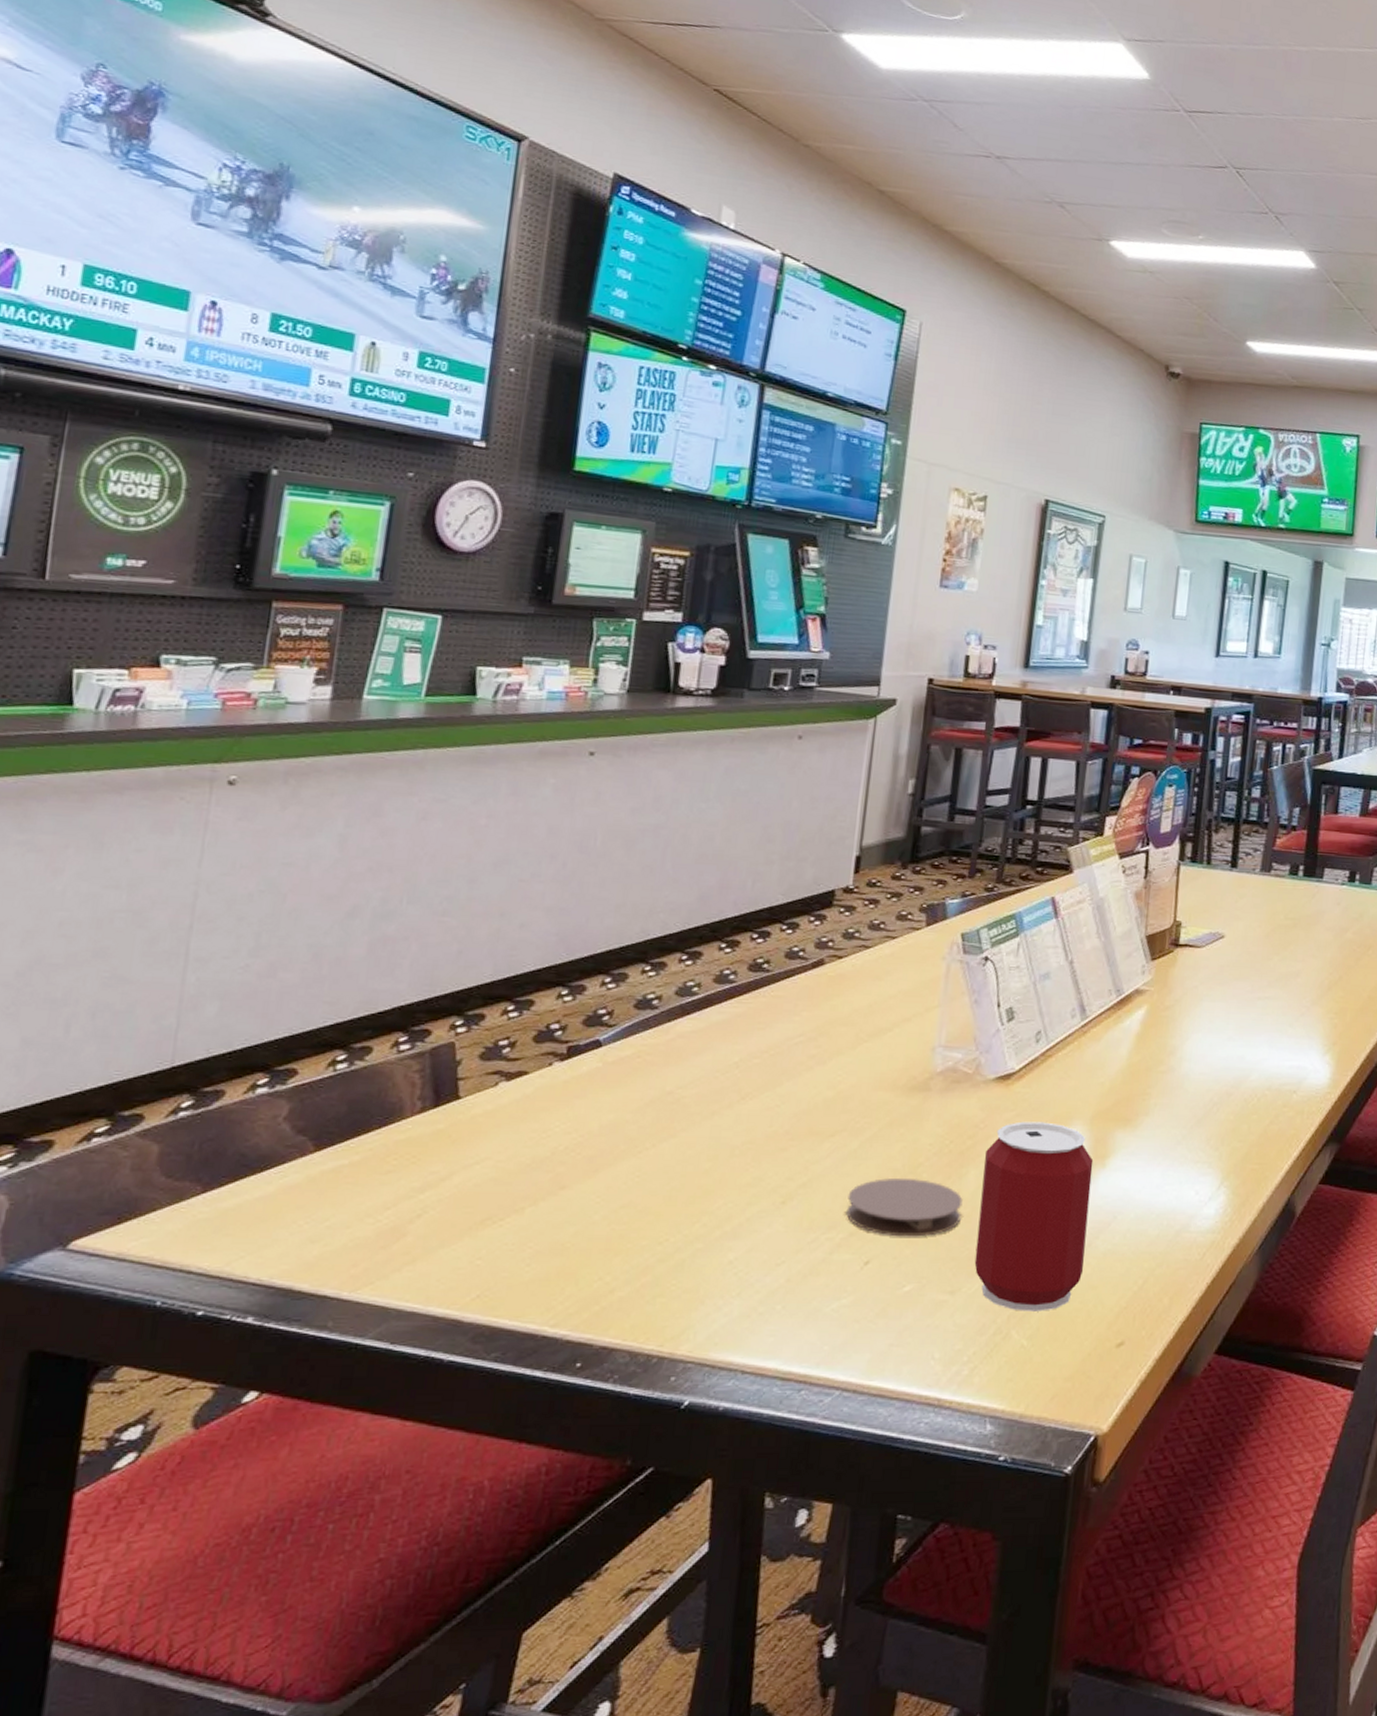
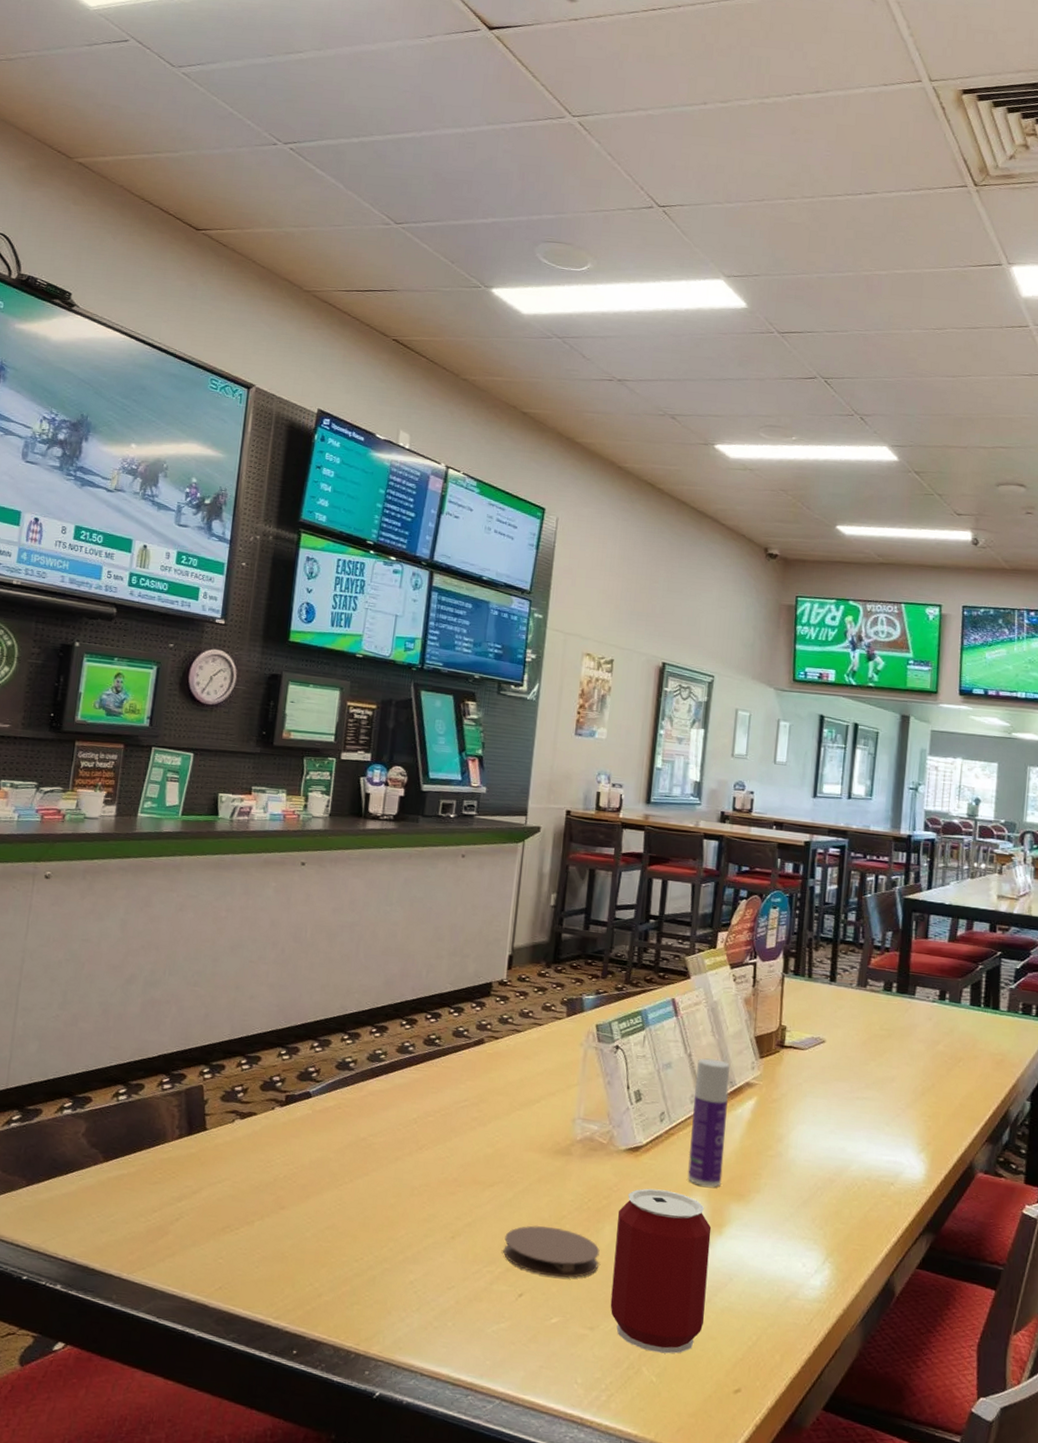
bottle: none [1067,964,1117,1114] -> present [687,1058,730,1187]

